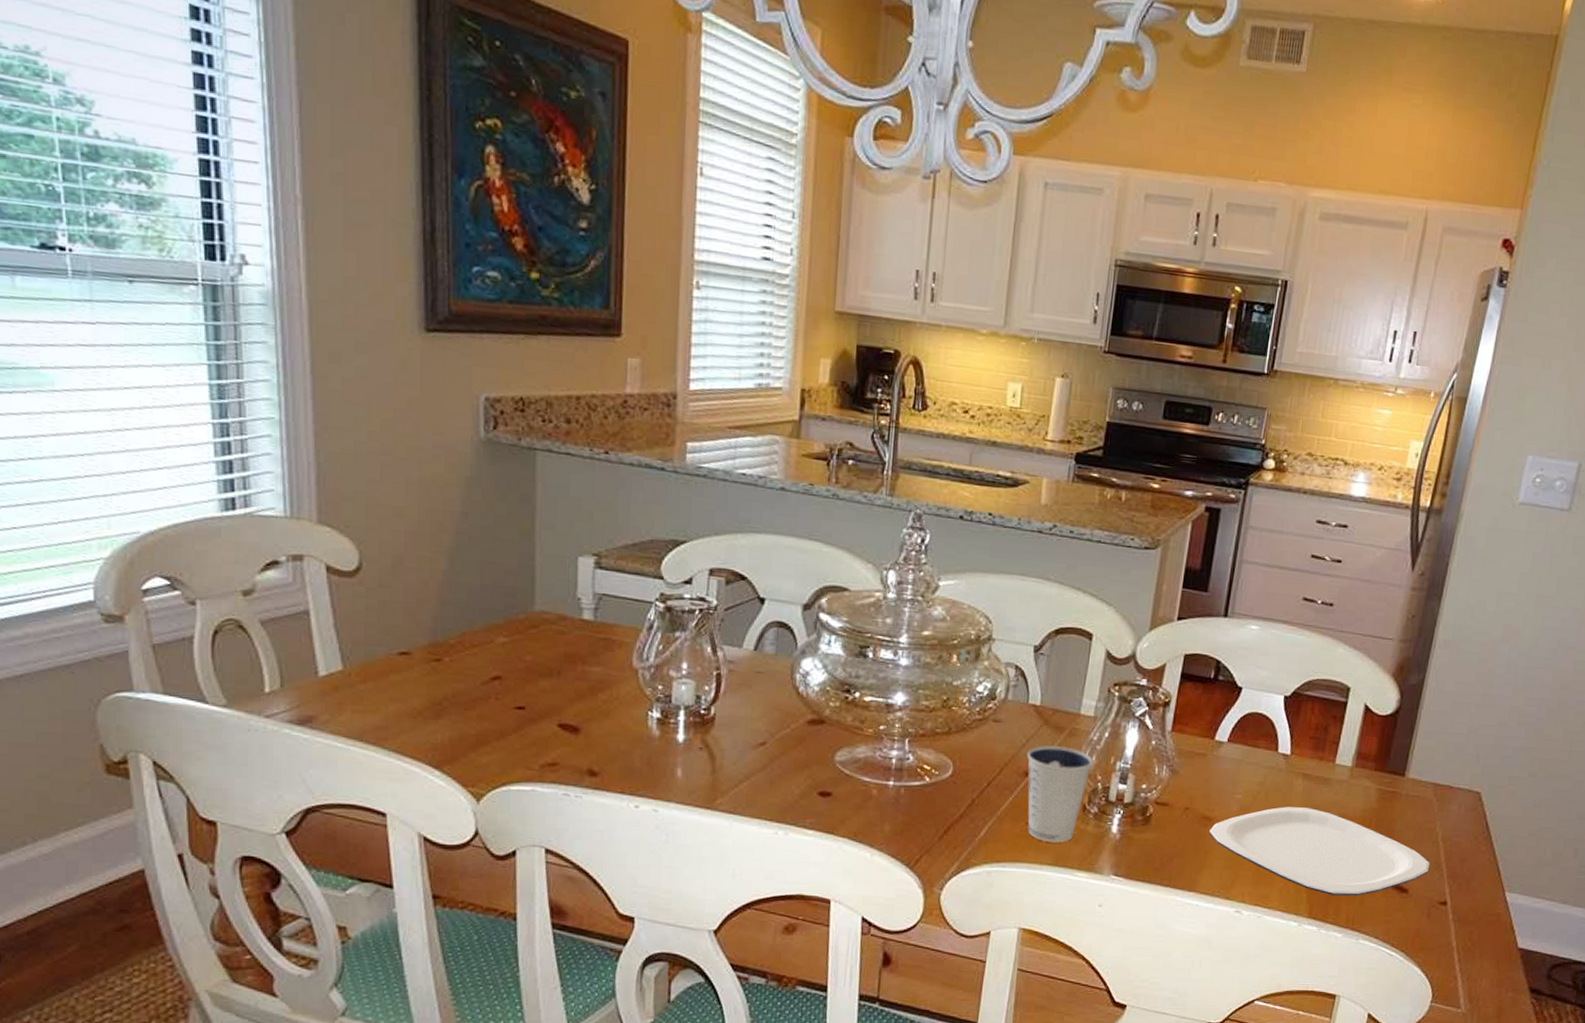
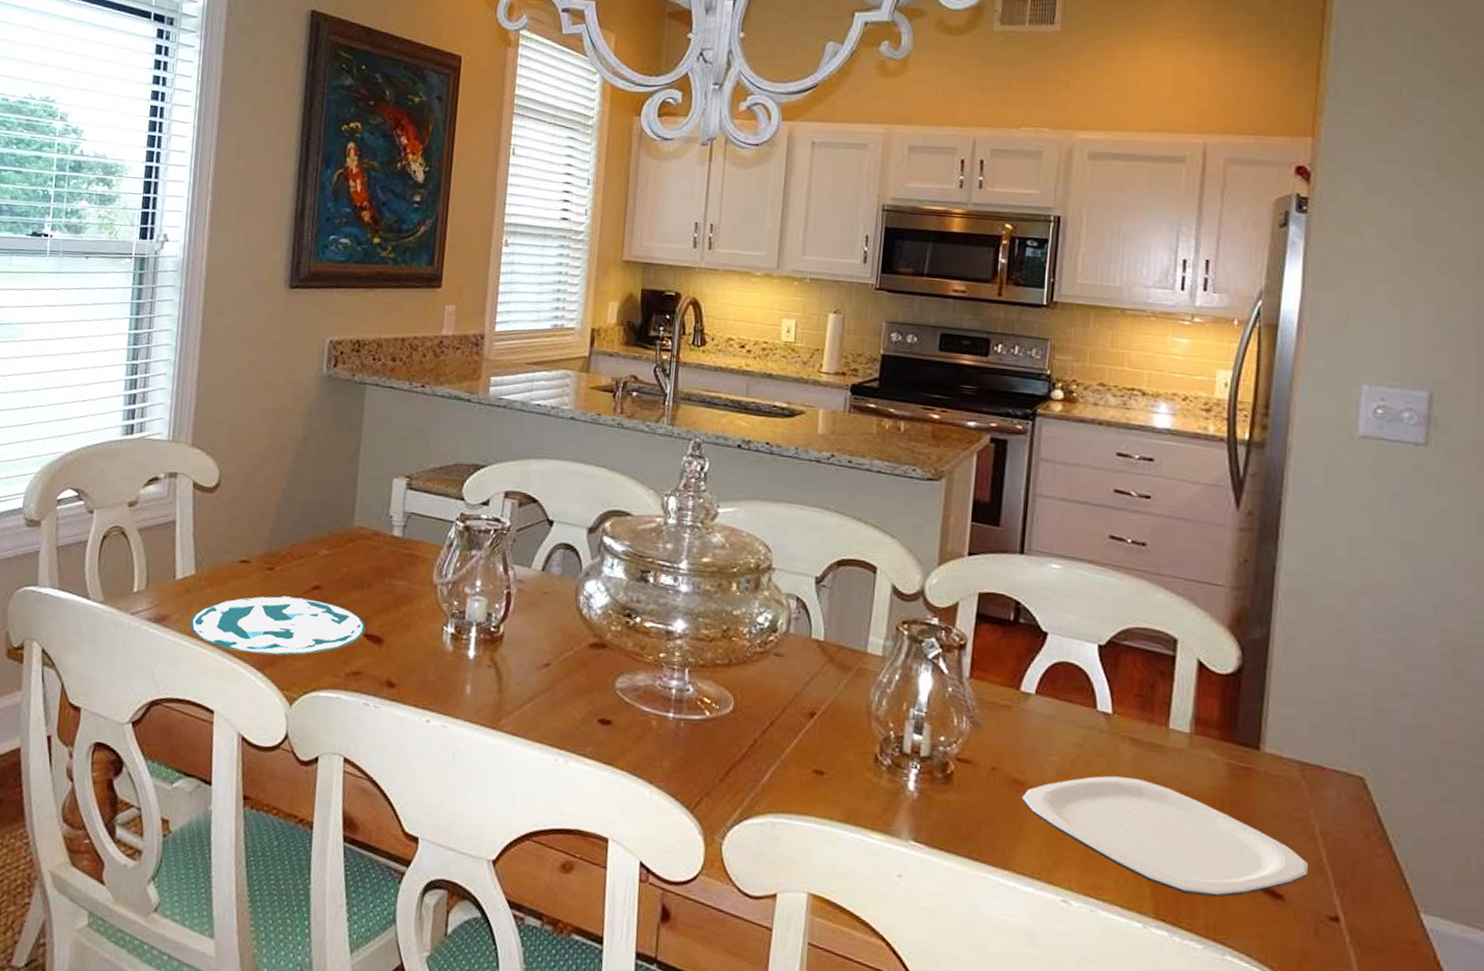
plate: none [344,688,558,752] -> present [190,596,366,655]
dixie cup: present [1026,745,1093,843] -> none [811,684,883,797]

